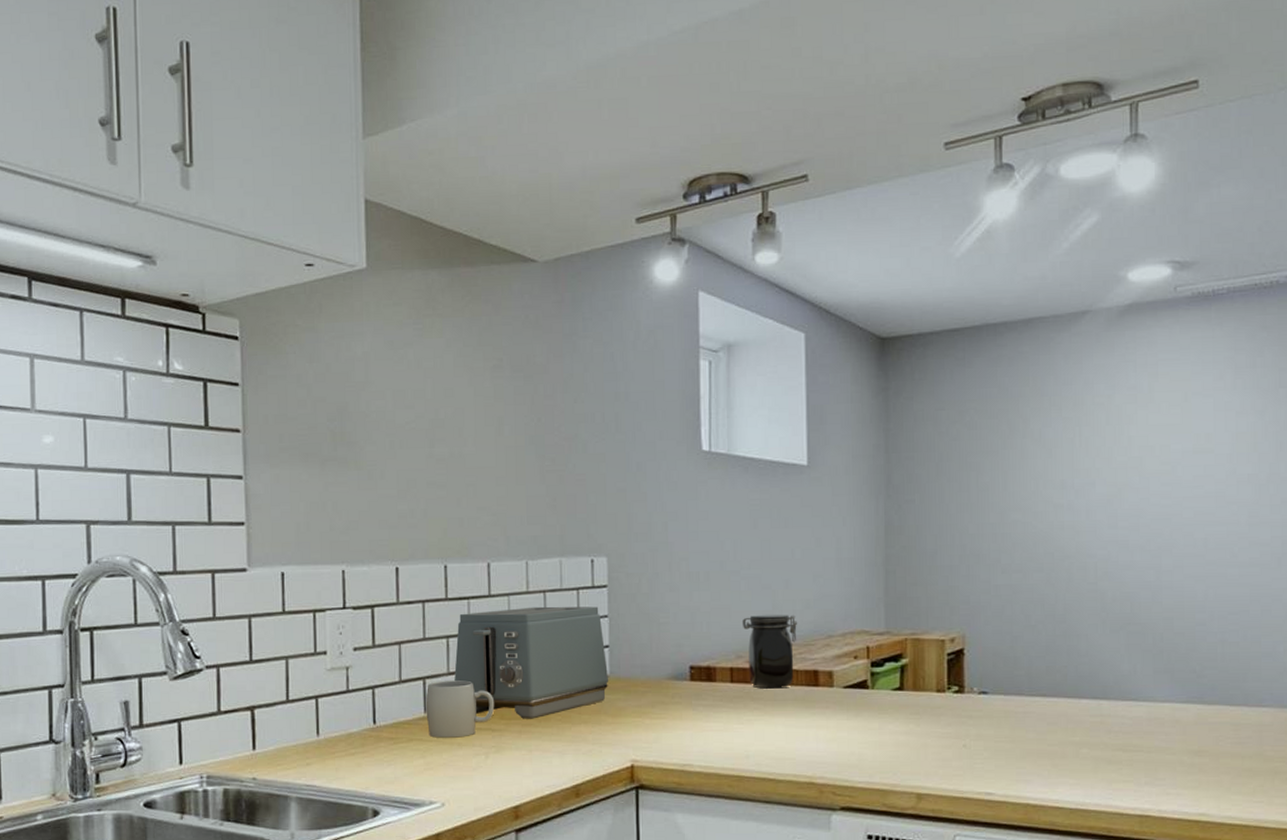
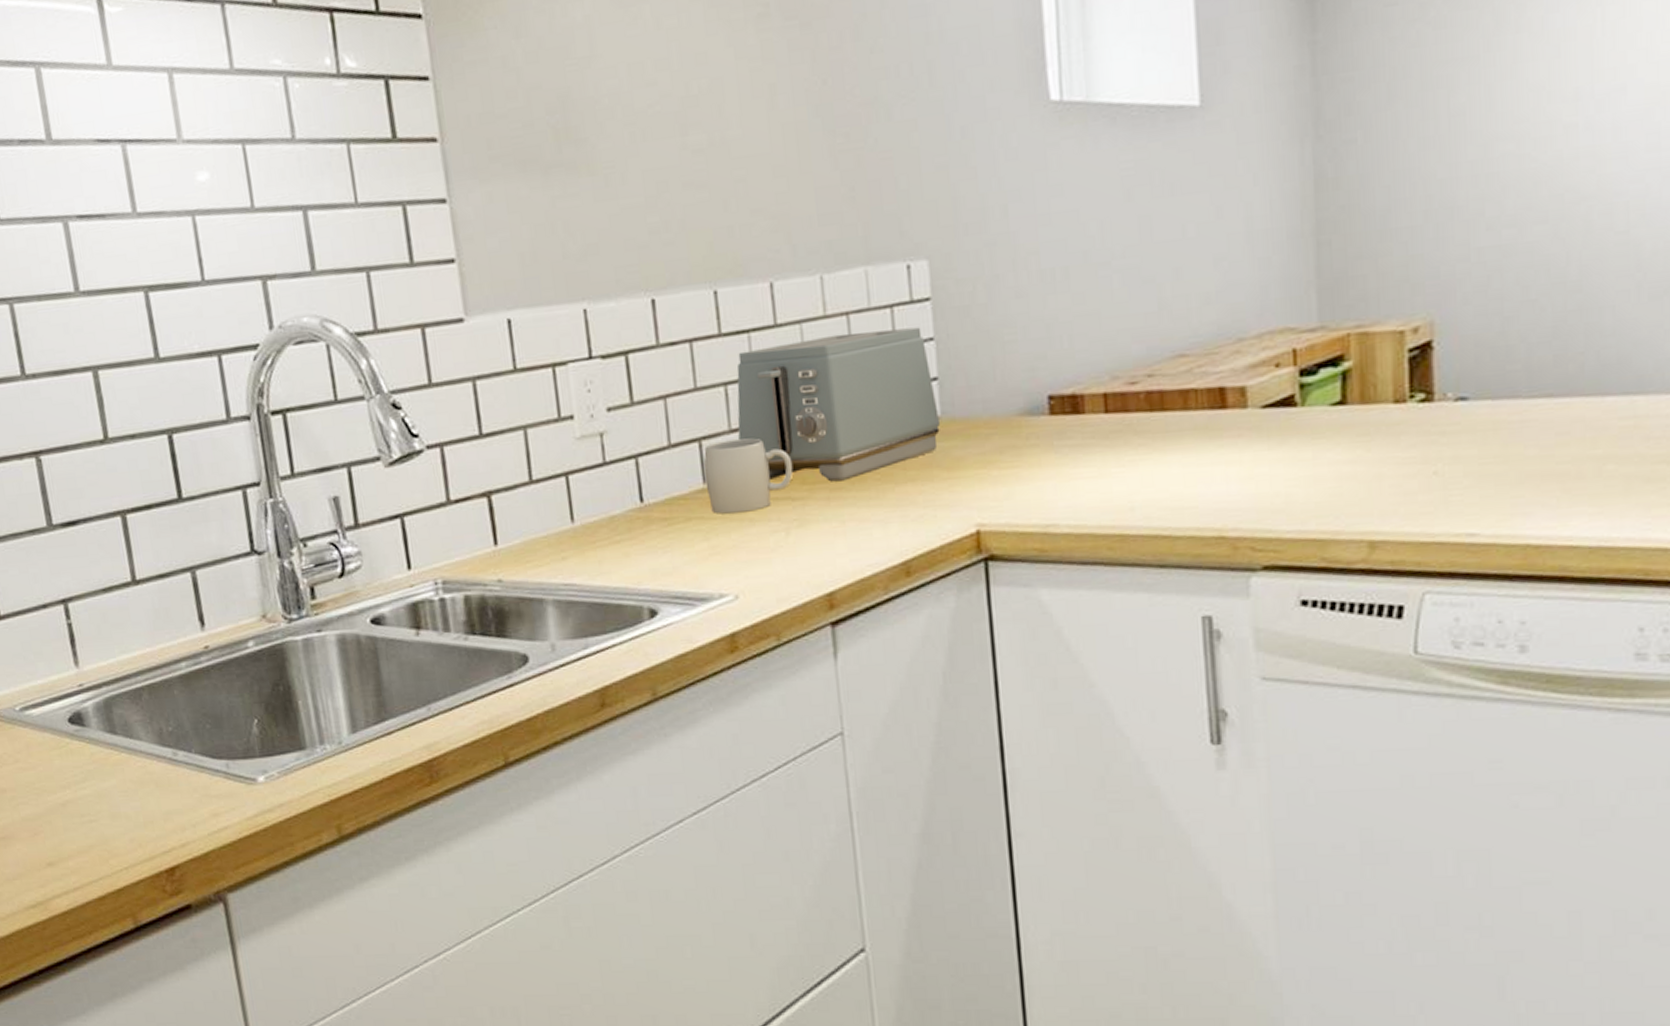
jar: present [743,614,798,689] -> none [1118,314,1195,418]

